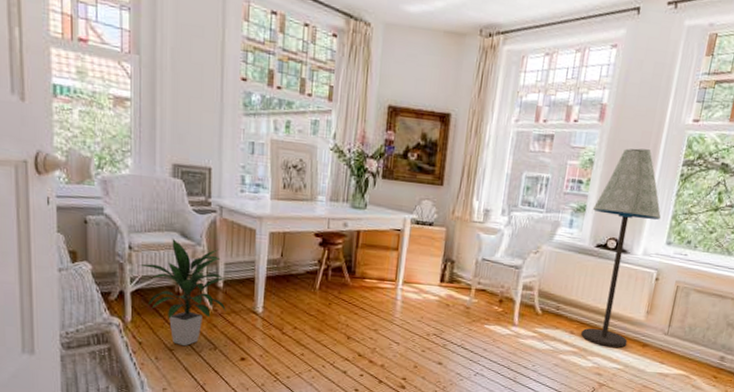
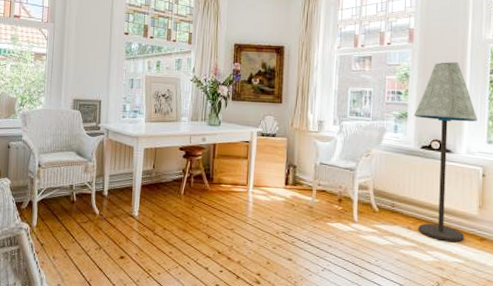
indoor plant: present [139,238,227,347] -> none [45,156,111,247]

